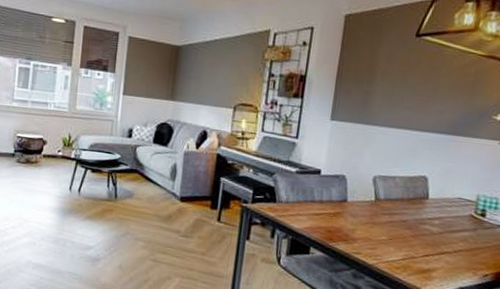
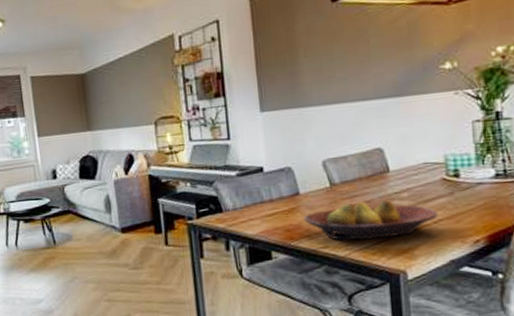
fruit bowl: none [345,218,460,258] -> present [303,199,438,241]

